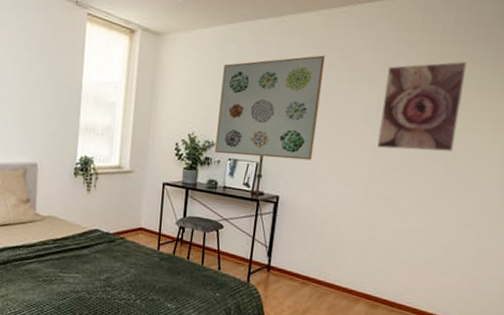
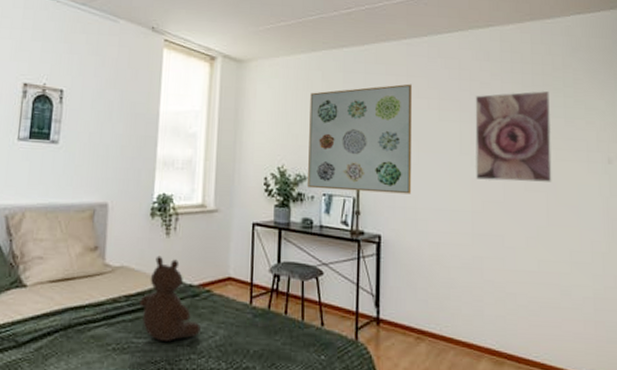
teddy bear: none [64,208,115,277] -> present [139,255,200,342]

